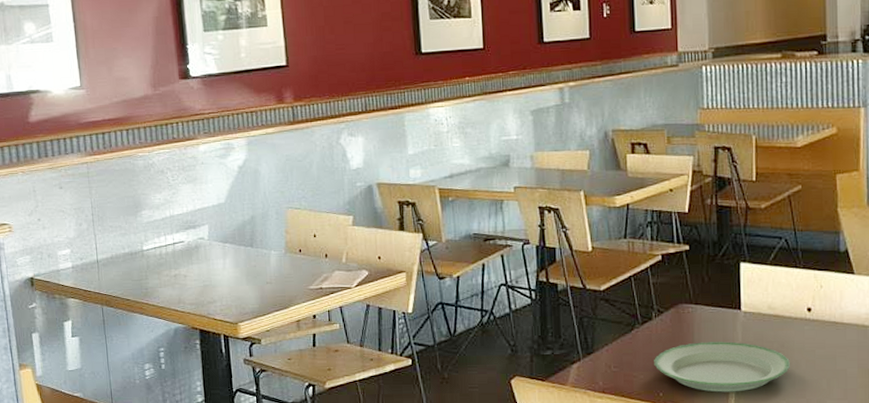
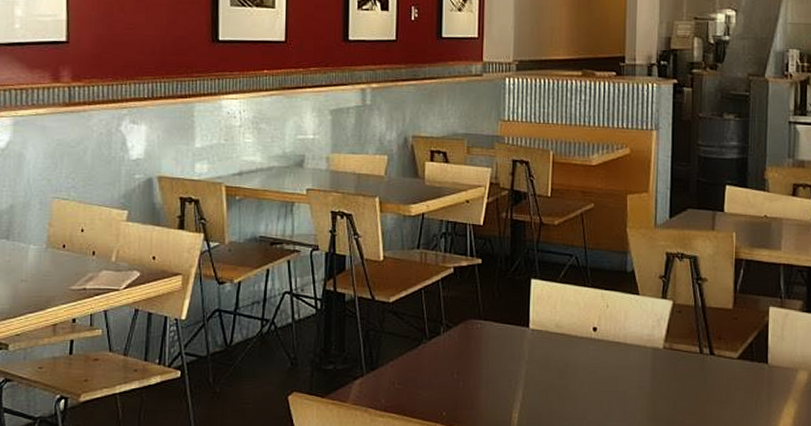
plate: present [654,341,790,392] -> none [439,360,574,413]

